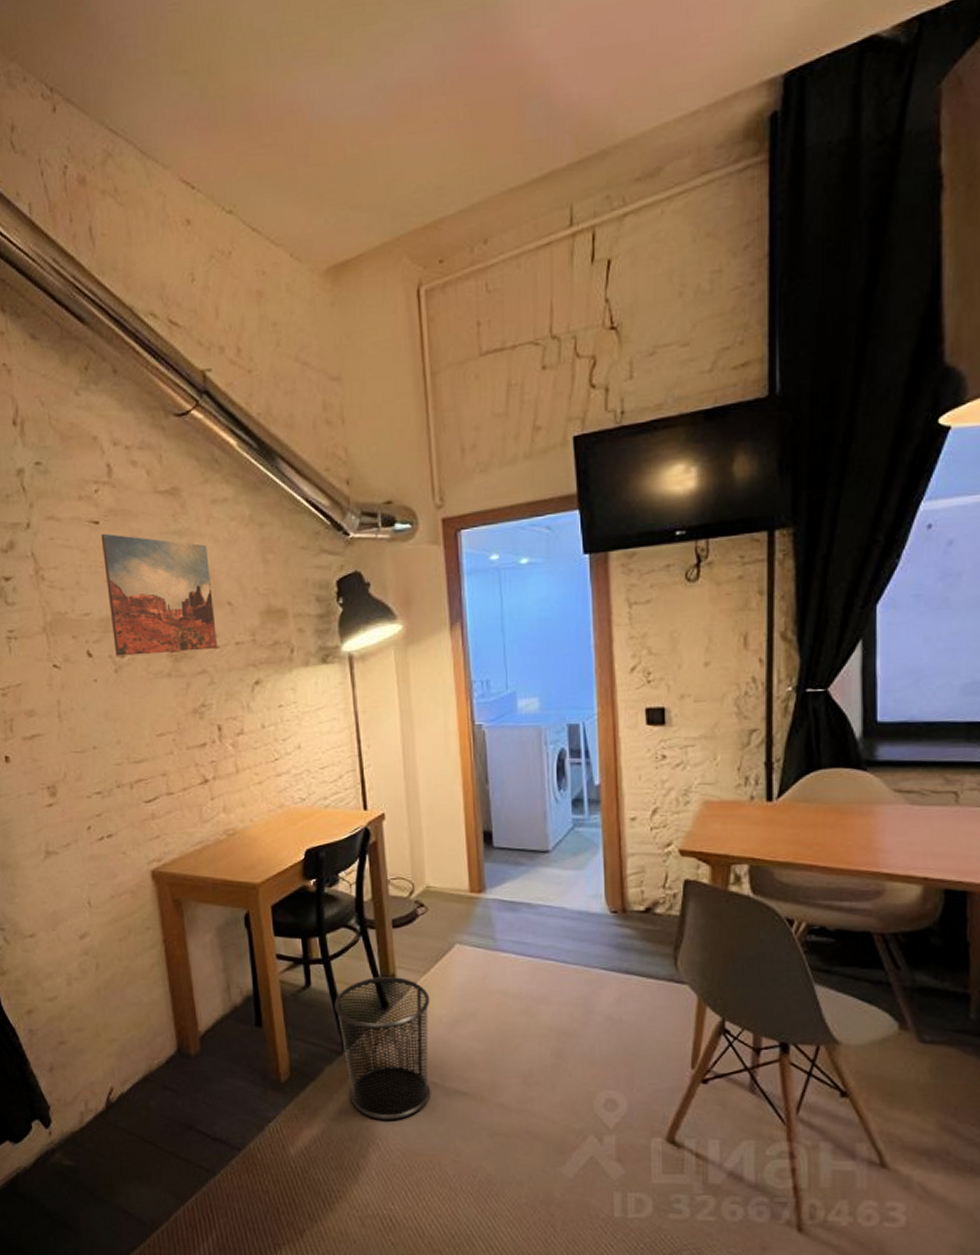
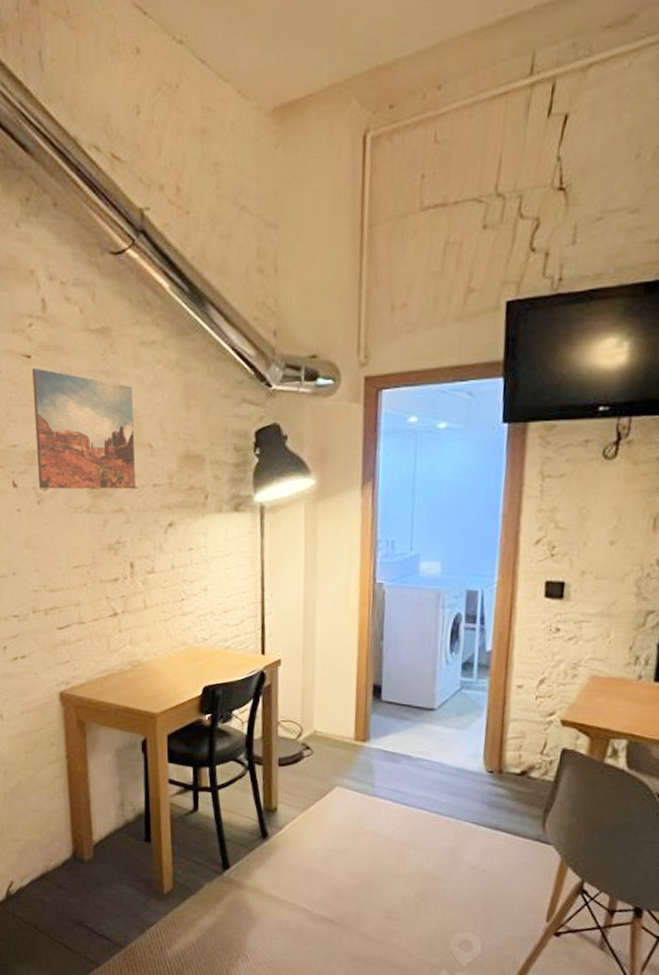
trash can: present [334,977,431,1120] -> none [218,808,307,937]

